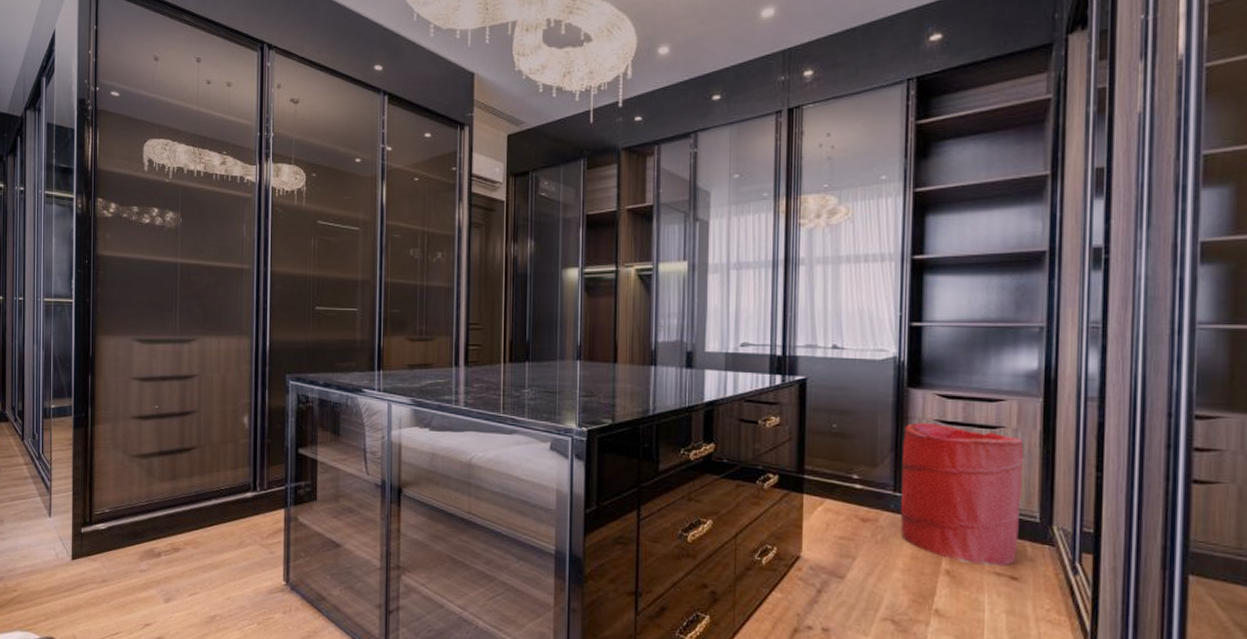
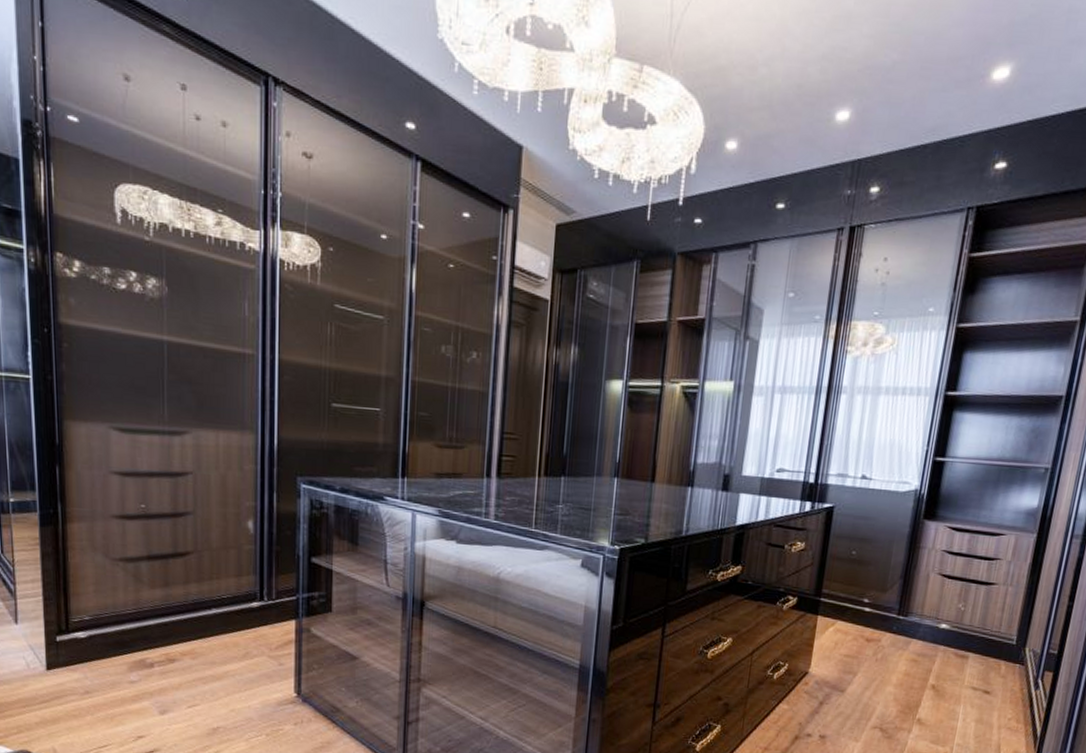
laundry hamper: present [900,423,1024,566] -> none [898,552,1014,682]

